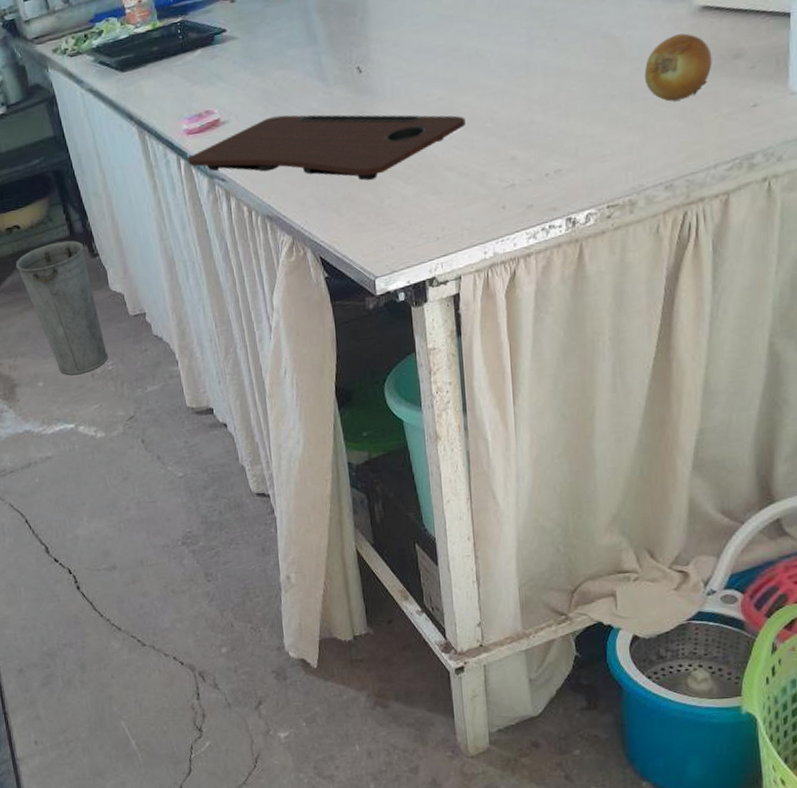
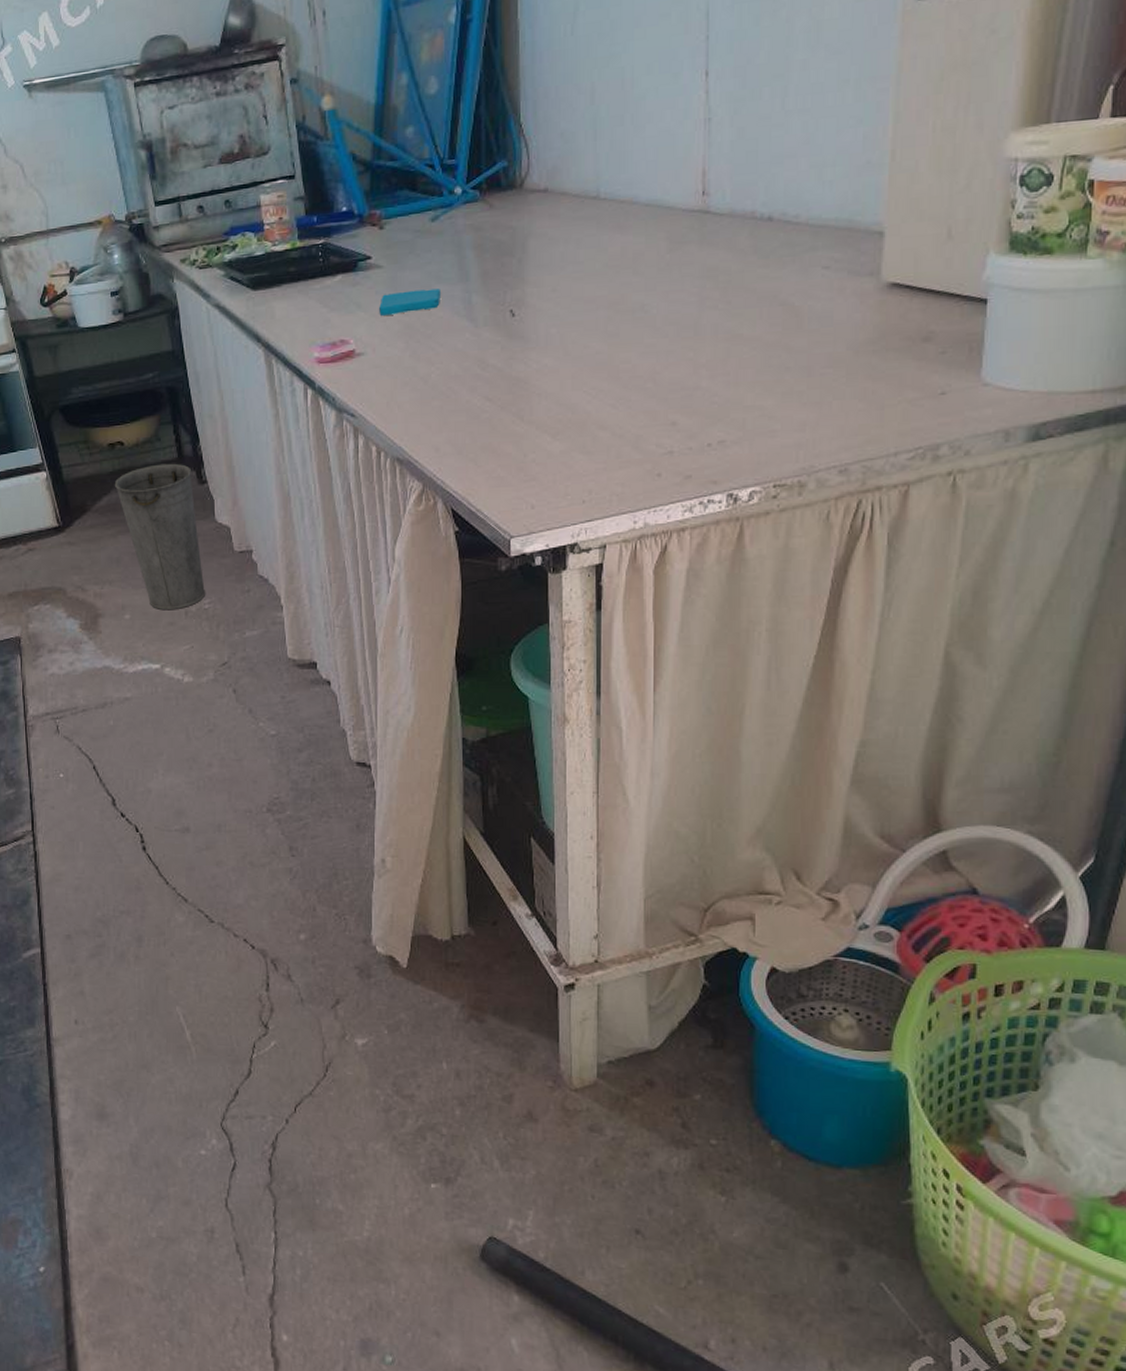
cutting board: present [188,114,466,180] -> none [316,352,624,431]
sponge: none [238,53,294,84] -> present [379,288,442,316]
onion: present [644,33,712,102] -> none [823,309,899,380]

